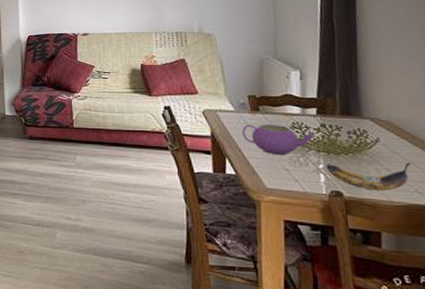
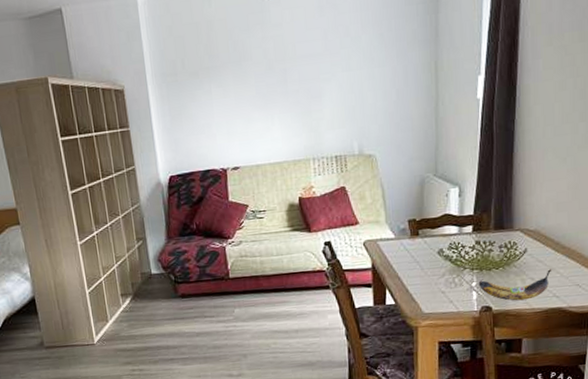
teapot: present [241,124,314,156] -> none [401,247,469,279]

